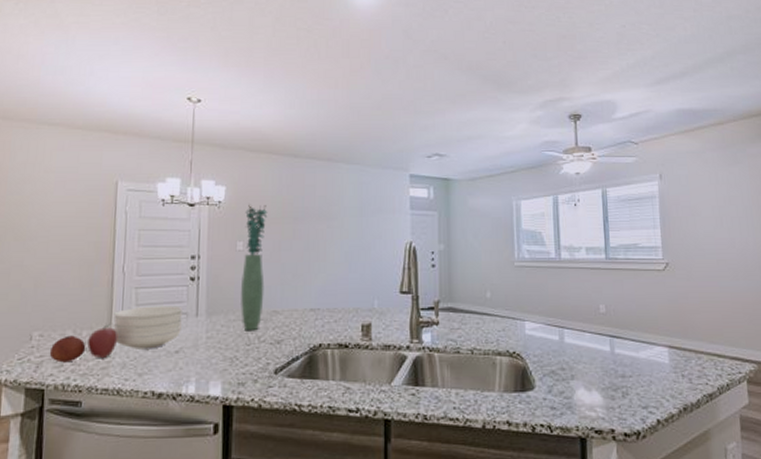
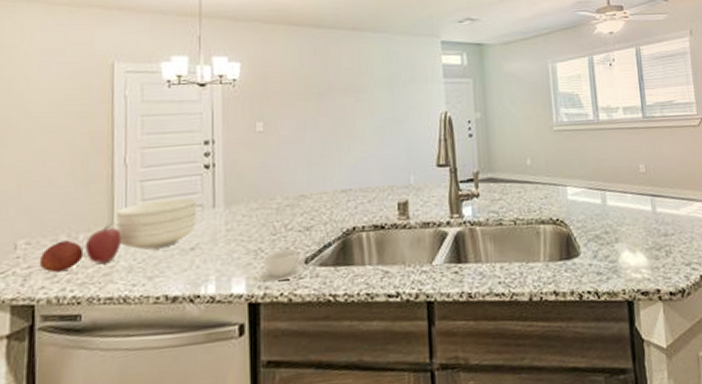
teacup: none [232,359,274,389] -> present [258,248,304,283]
vase: present [241,204,268,331] -> none [263,80,290,220]

